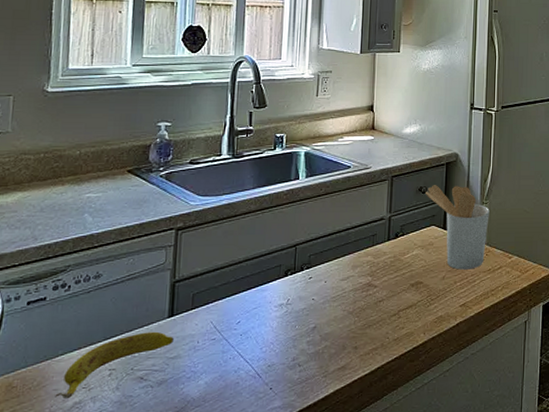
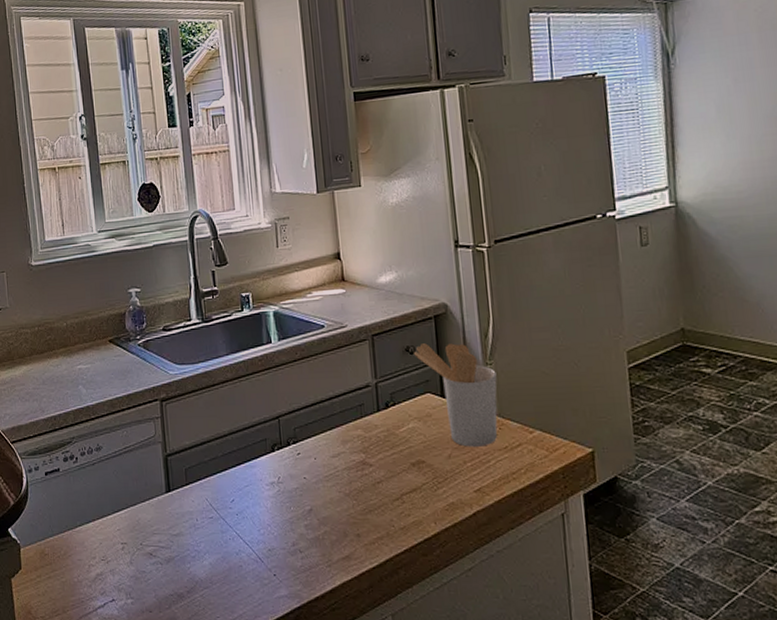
banana: present [55,331,174,399] -> none [80,507,174,570]

